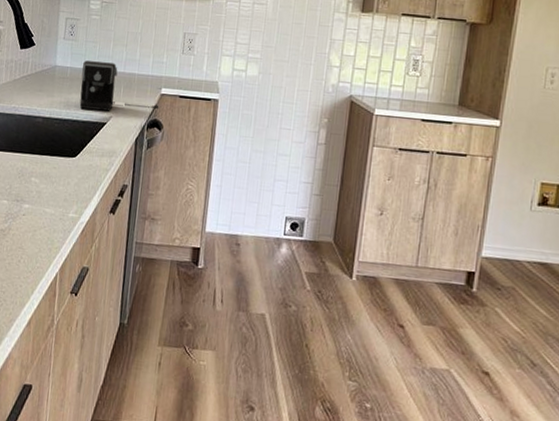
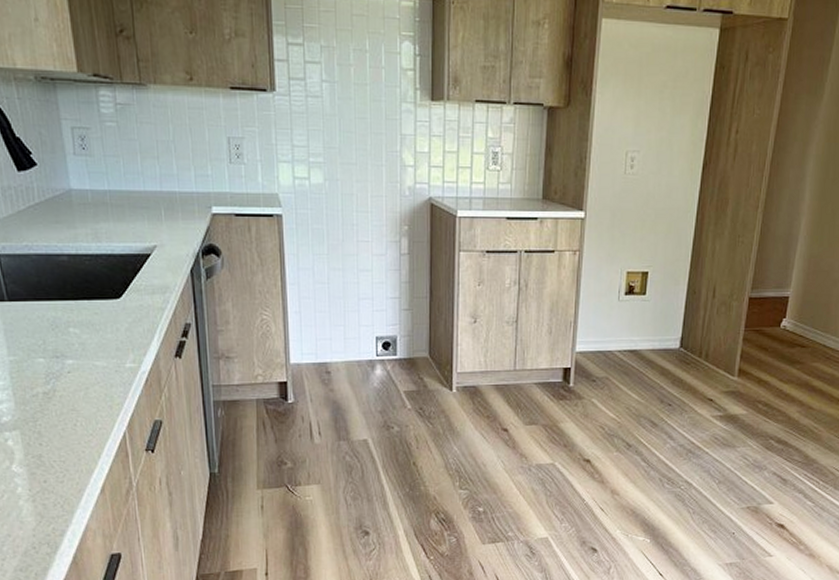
coffee maker: present [79,60,160,111] -> none [105,180,213,240]

